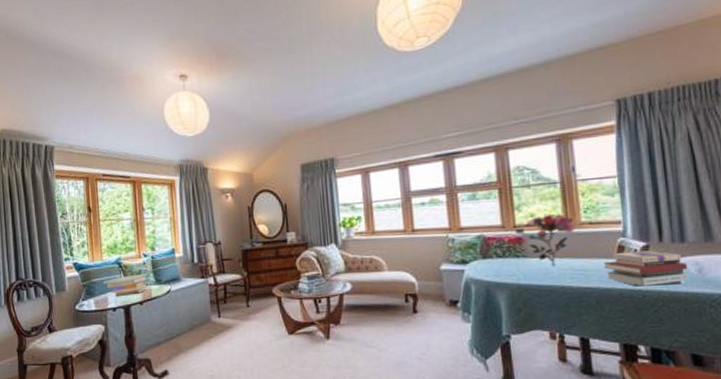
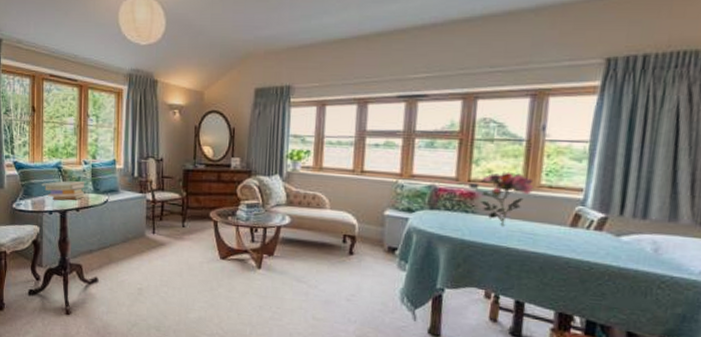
books: present [603,250,688,287] -> none [554,220,644,261]

